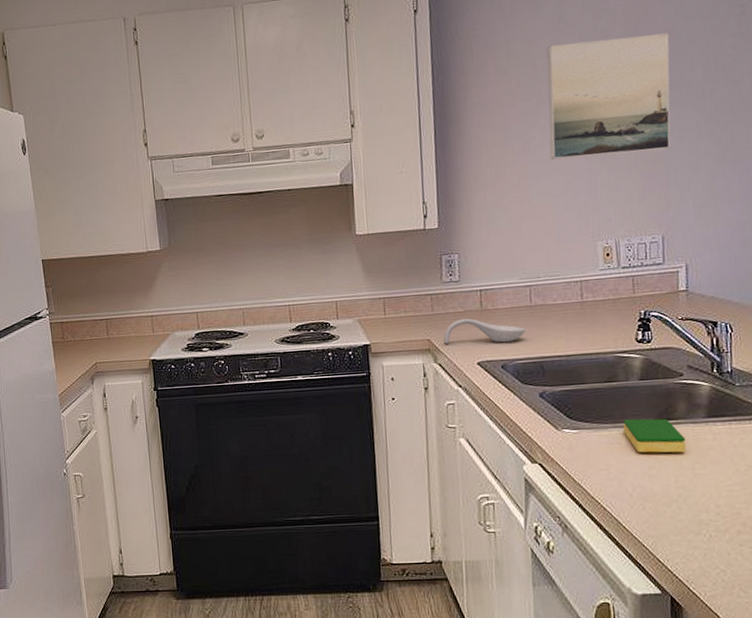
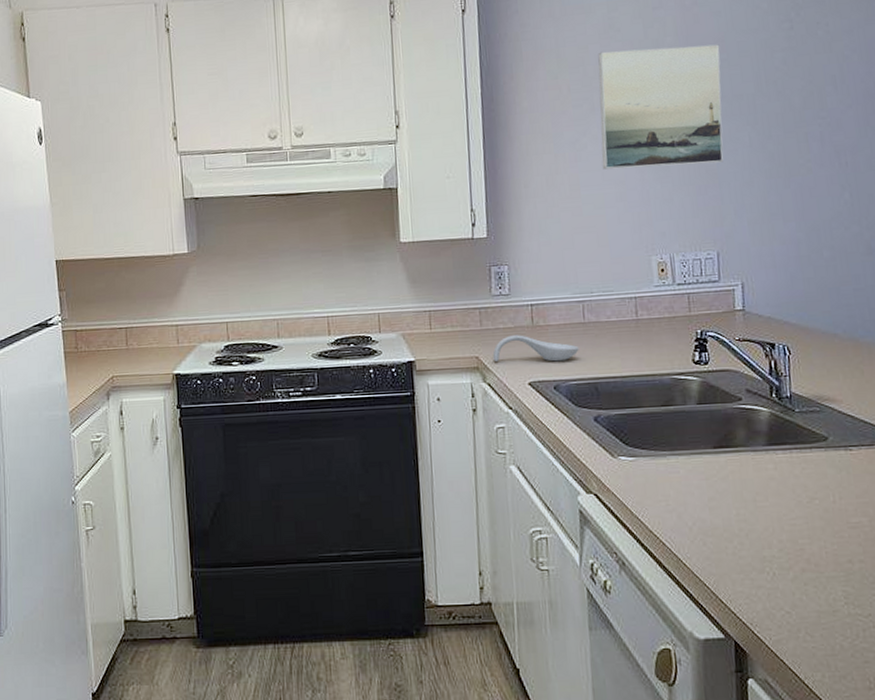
dish sponge: present [622,418,686,453] -> none [681,446,747,484]

